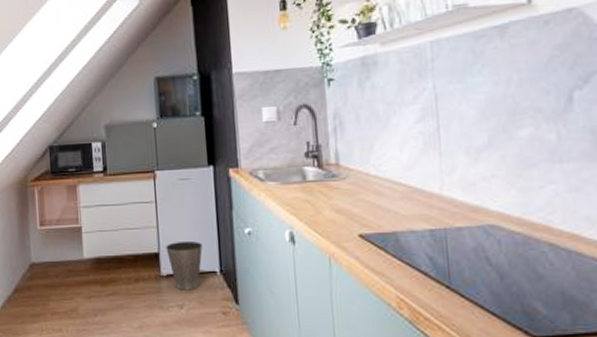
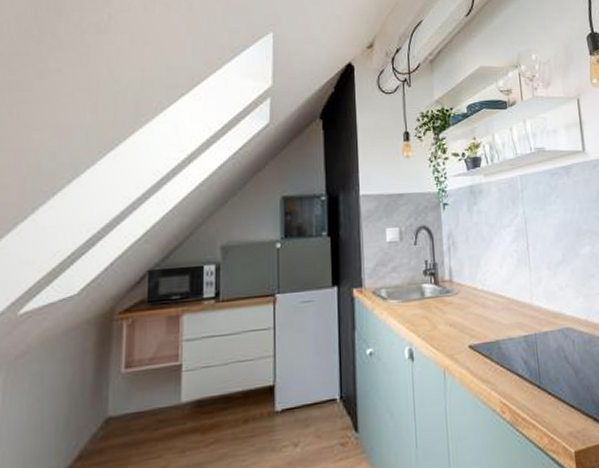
waste basket: present [166,242,203,291] -> none [283,368,323,426]

